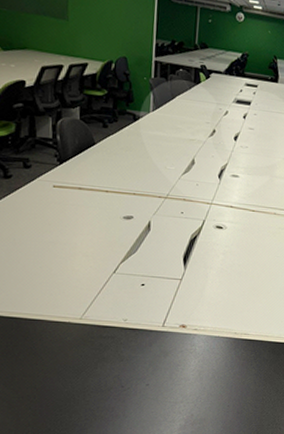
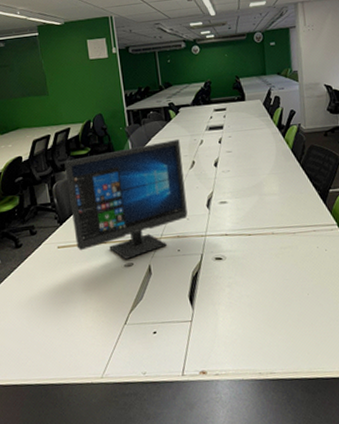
computer monitor: none [74,97,205,212] -> present [64,138,188,259]

